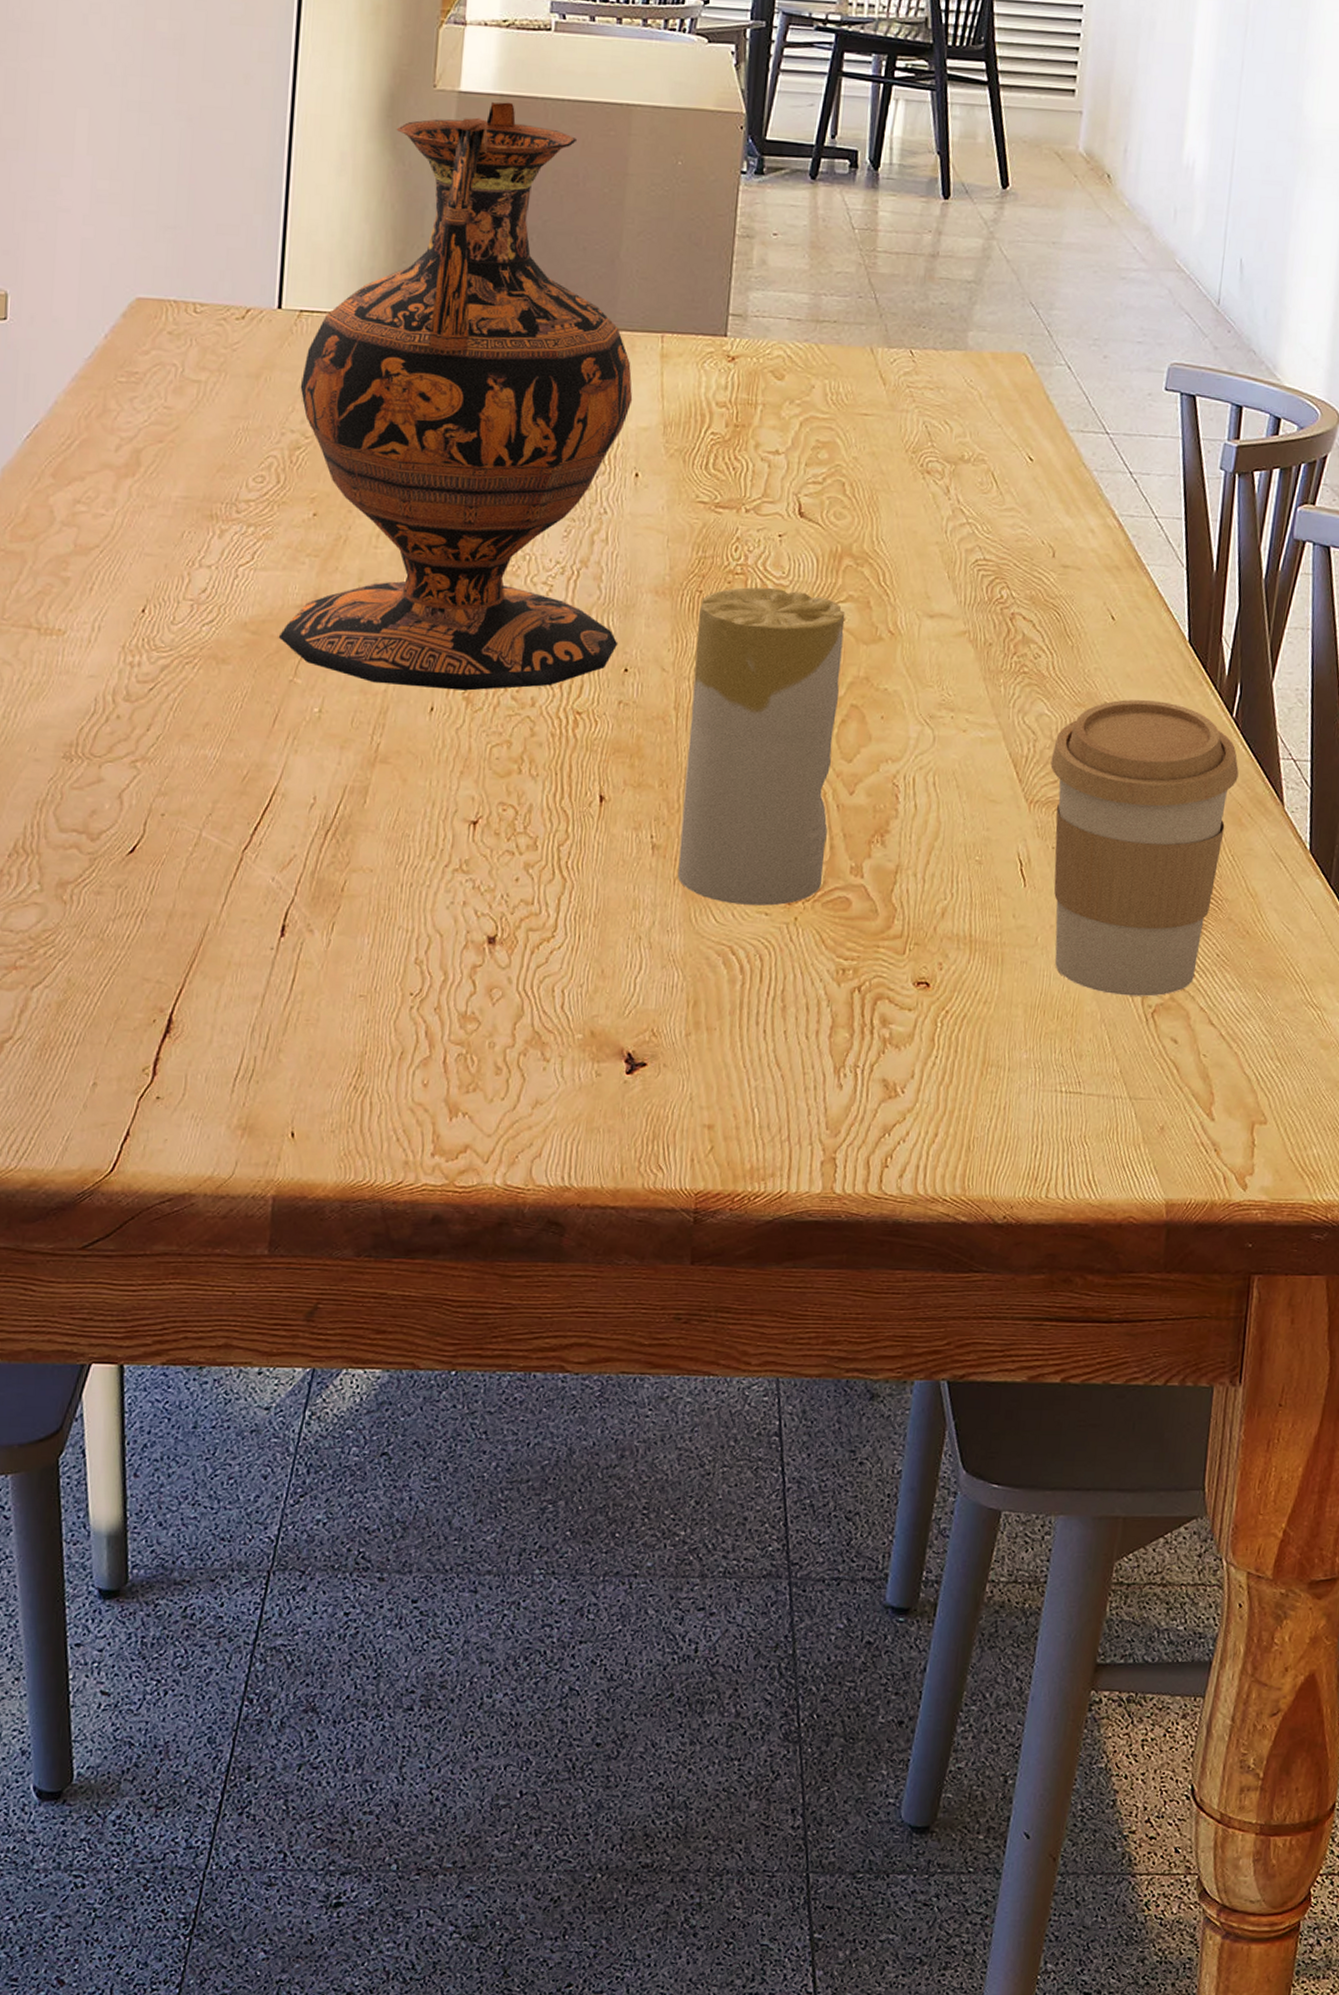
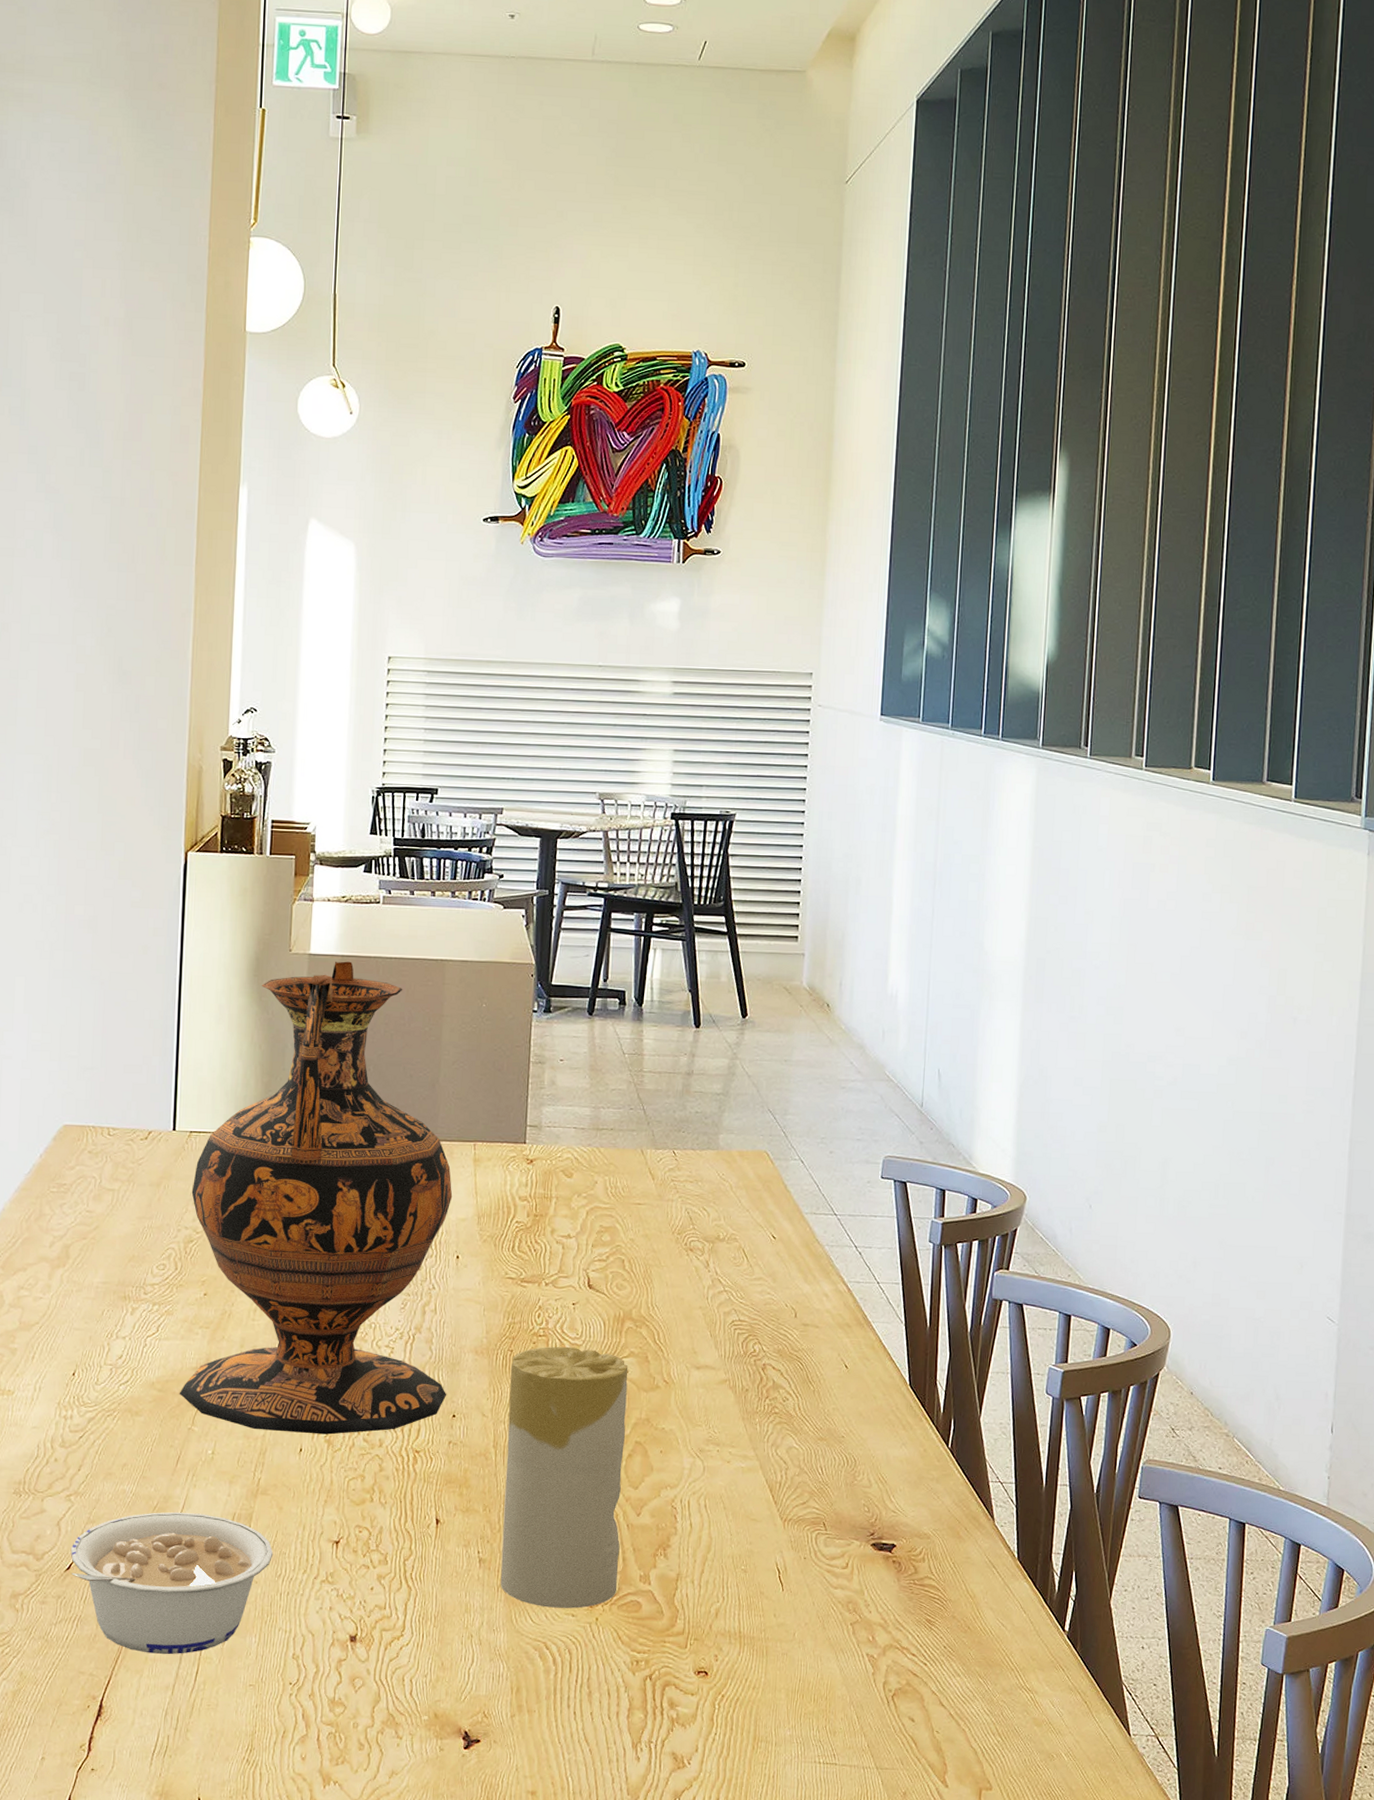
legume: none [135,783,394,958] -> present [70,1512,274,1655]
coffee cup: present [1050,699,1239,997] -> none [800,1433,956,1682]

